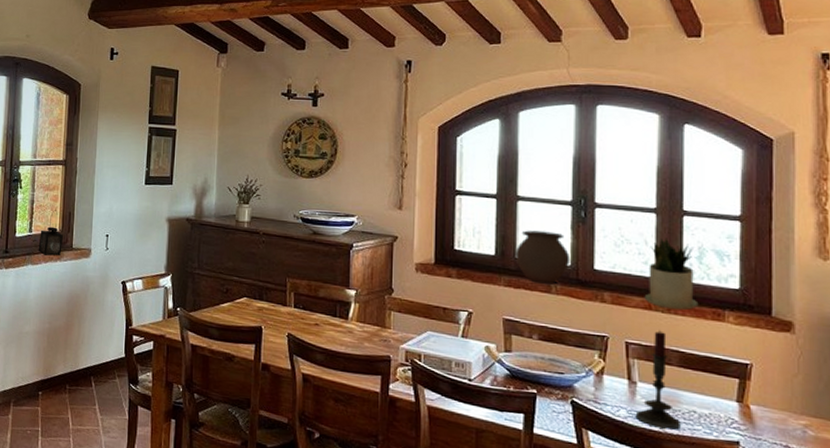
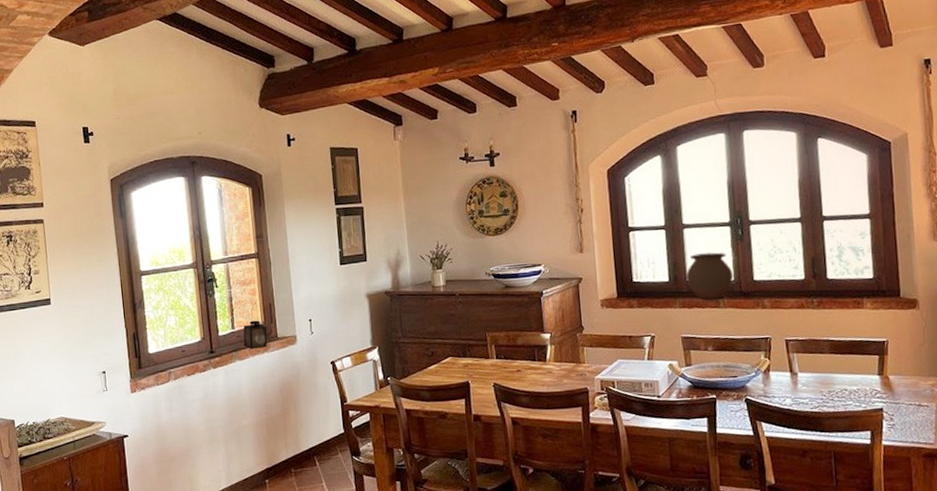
candle: present [635,330,681,430] -> none [798,325,836,409]
planter: present [644,238,699,311] -> none [797,242,842,306]

